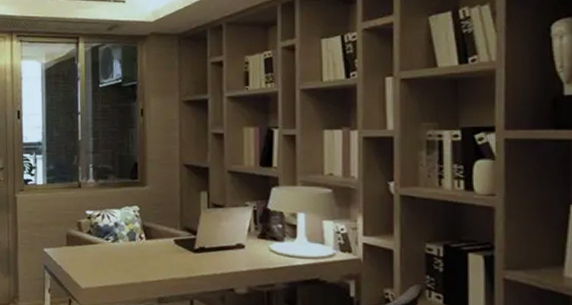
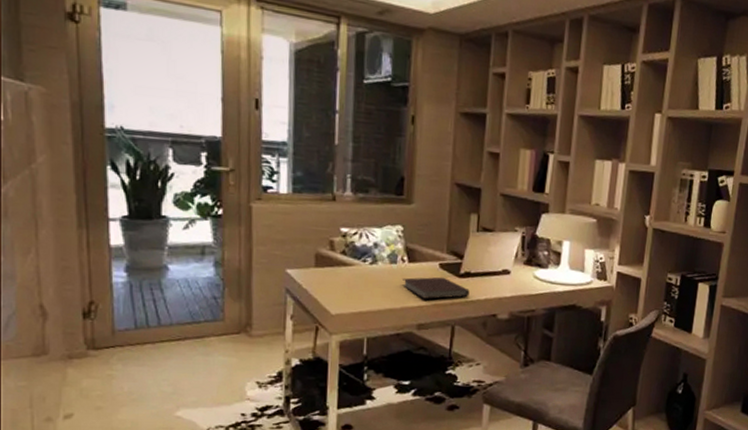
notebook: none [142,252,205,274] -> present [403,276,470,299]

